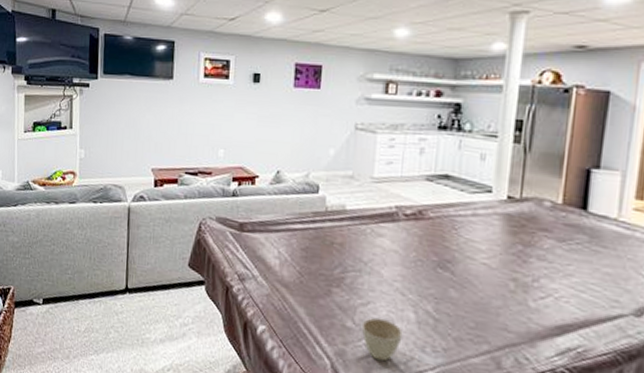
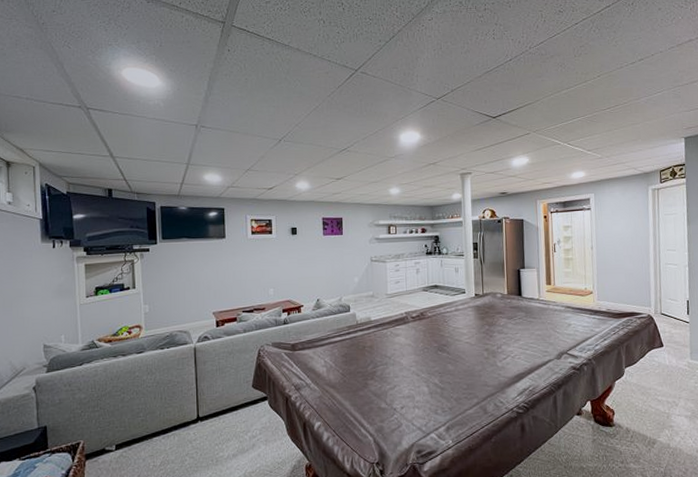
cup: present [361,317,403,362] -> none [392,396,421,428]

